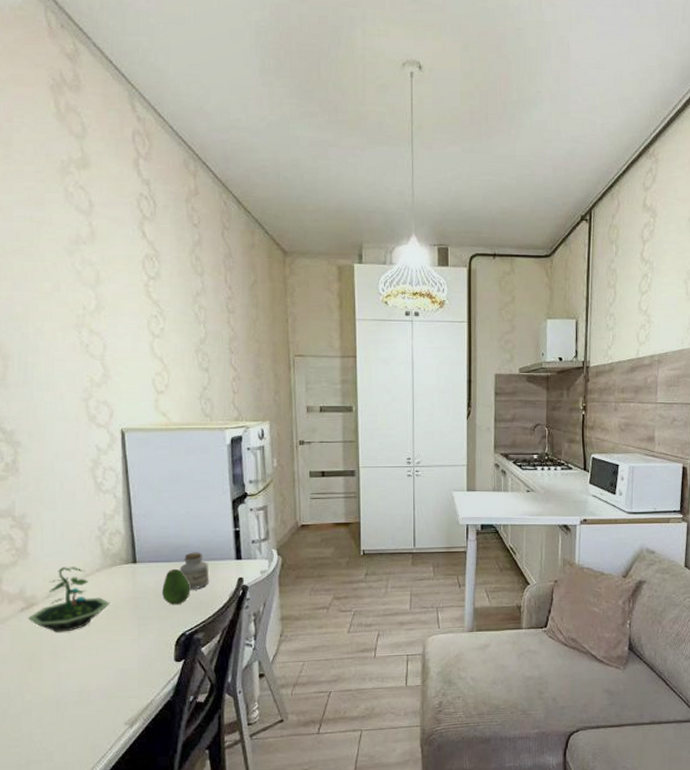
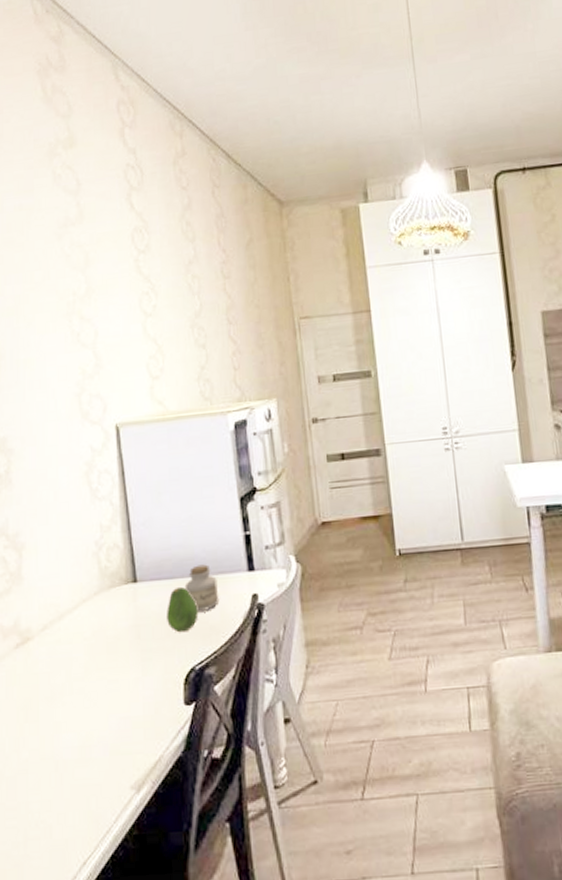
terrarium: present [28,567,110,632] -> none [23,591,110,673]

